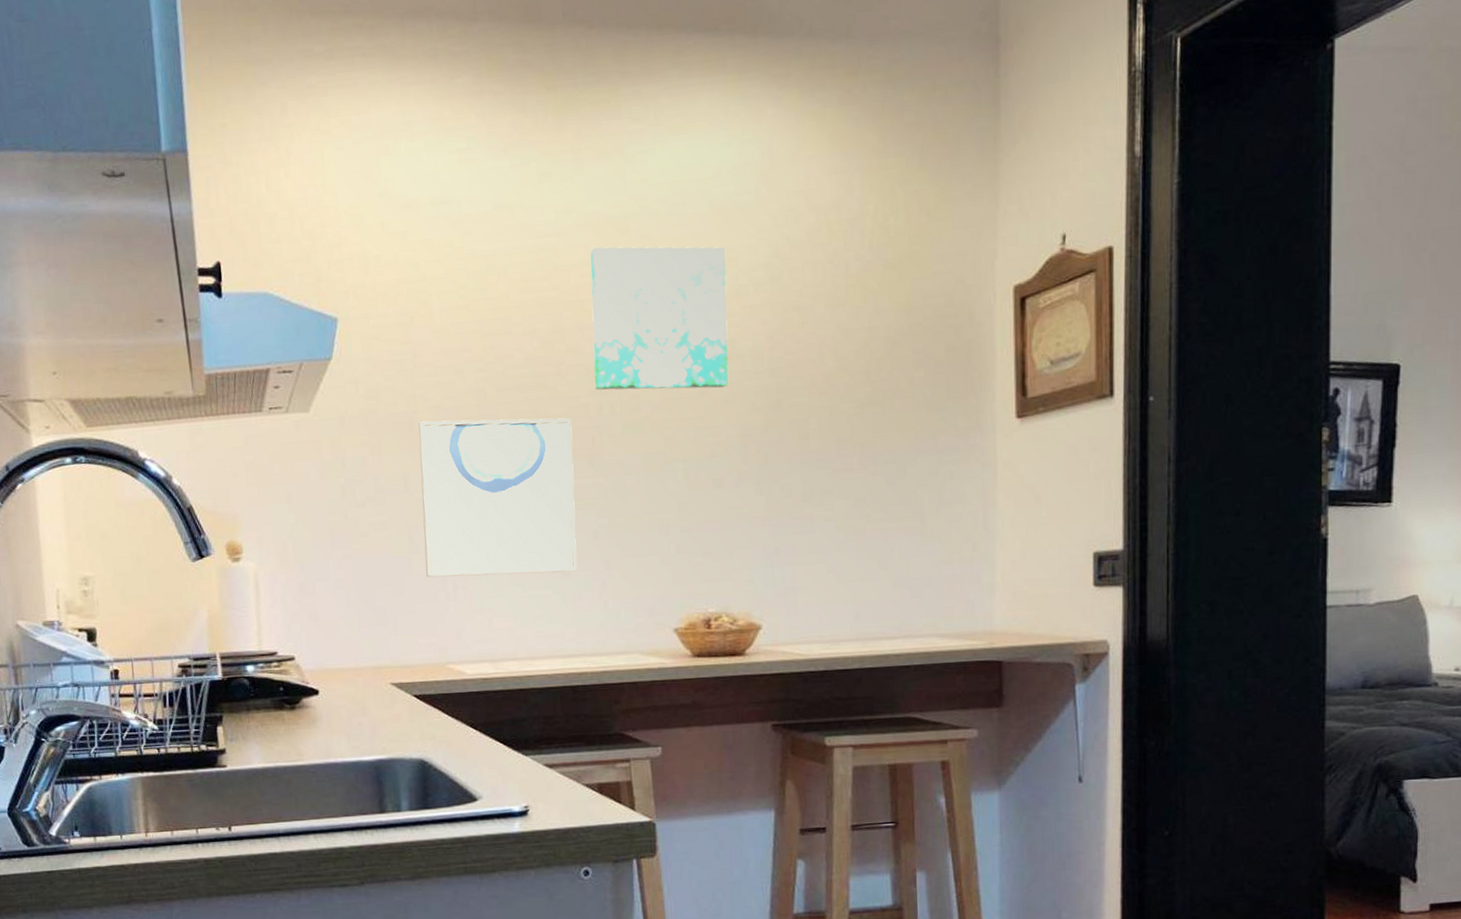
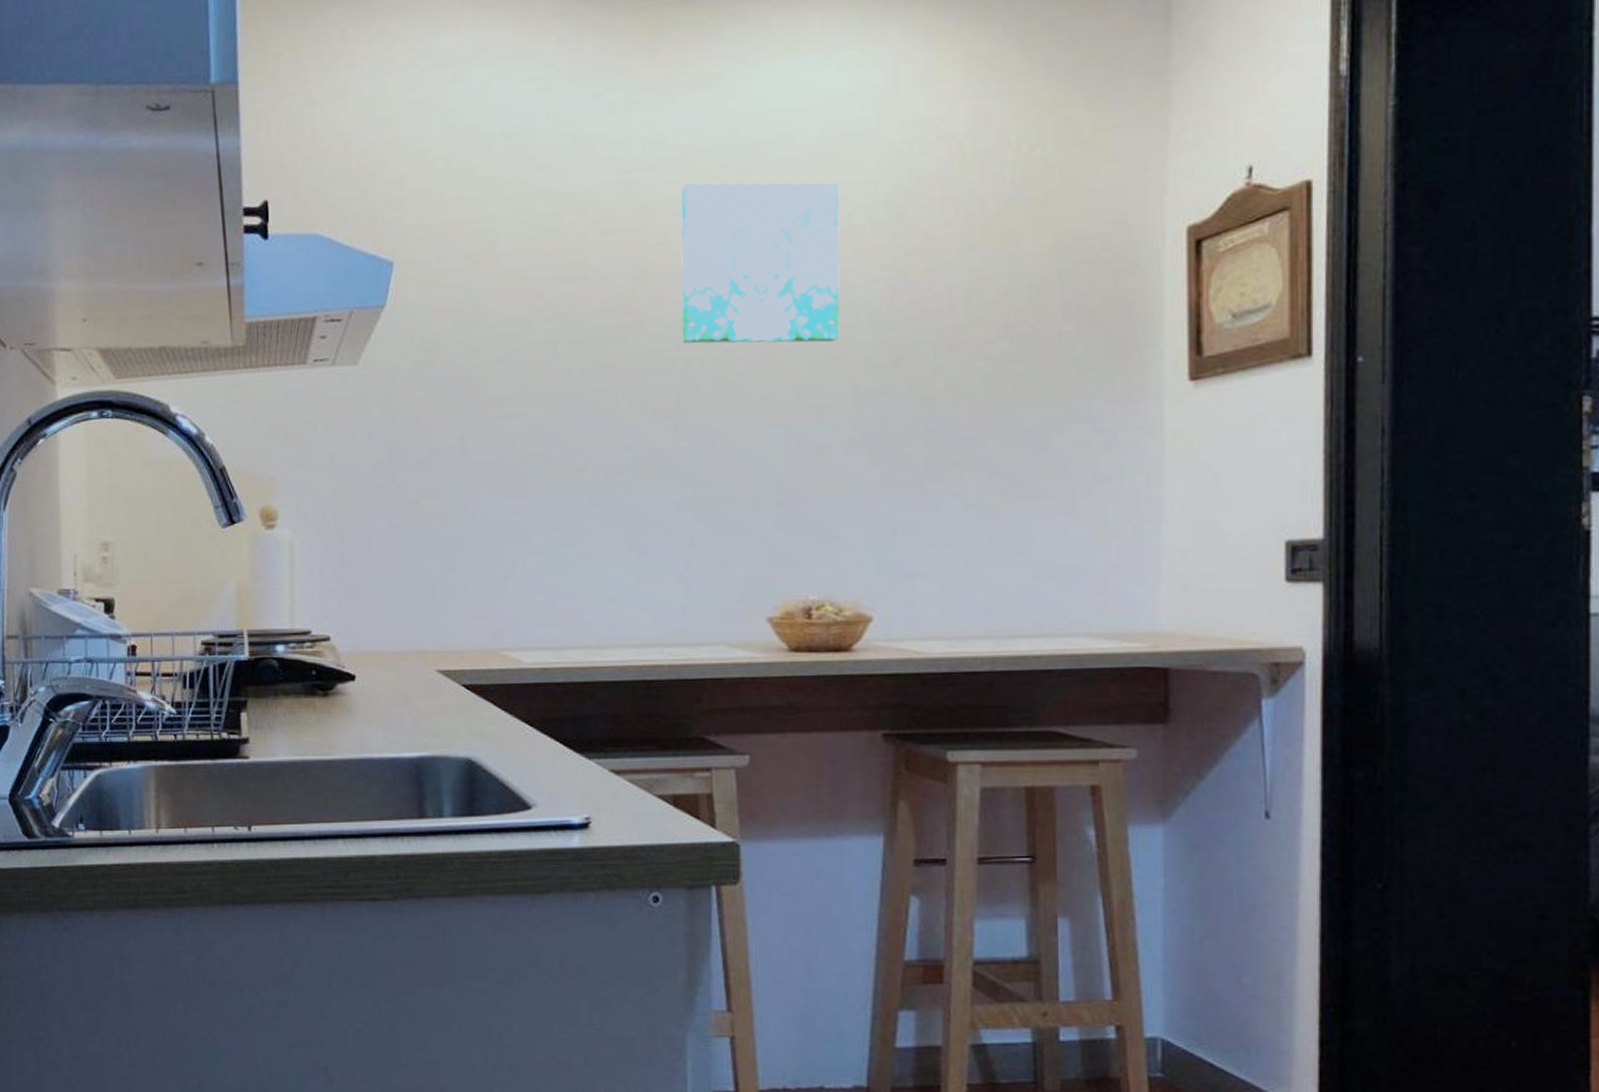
wall art: present [418,418,577,578] -> none [479,374,656,552]

